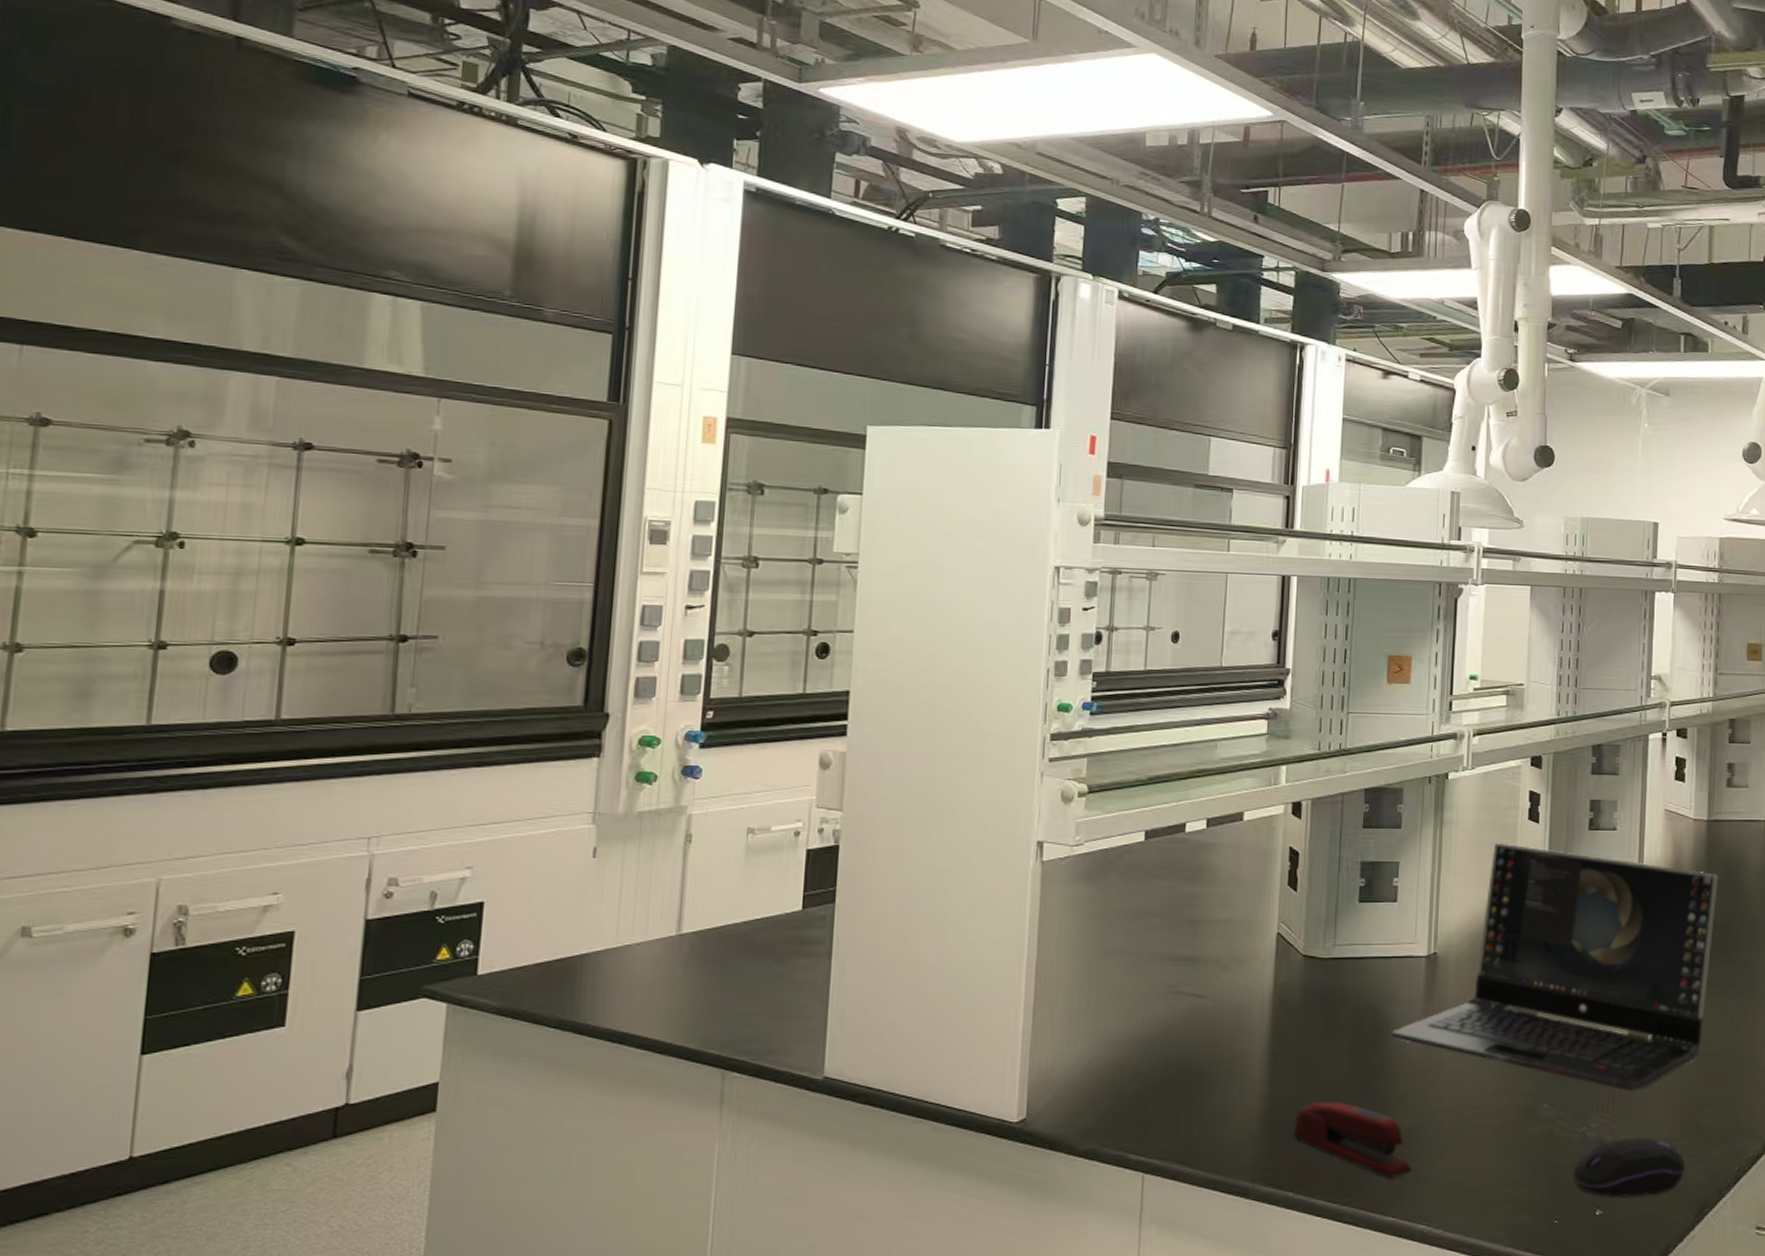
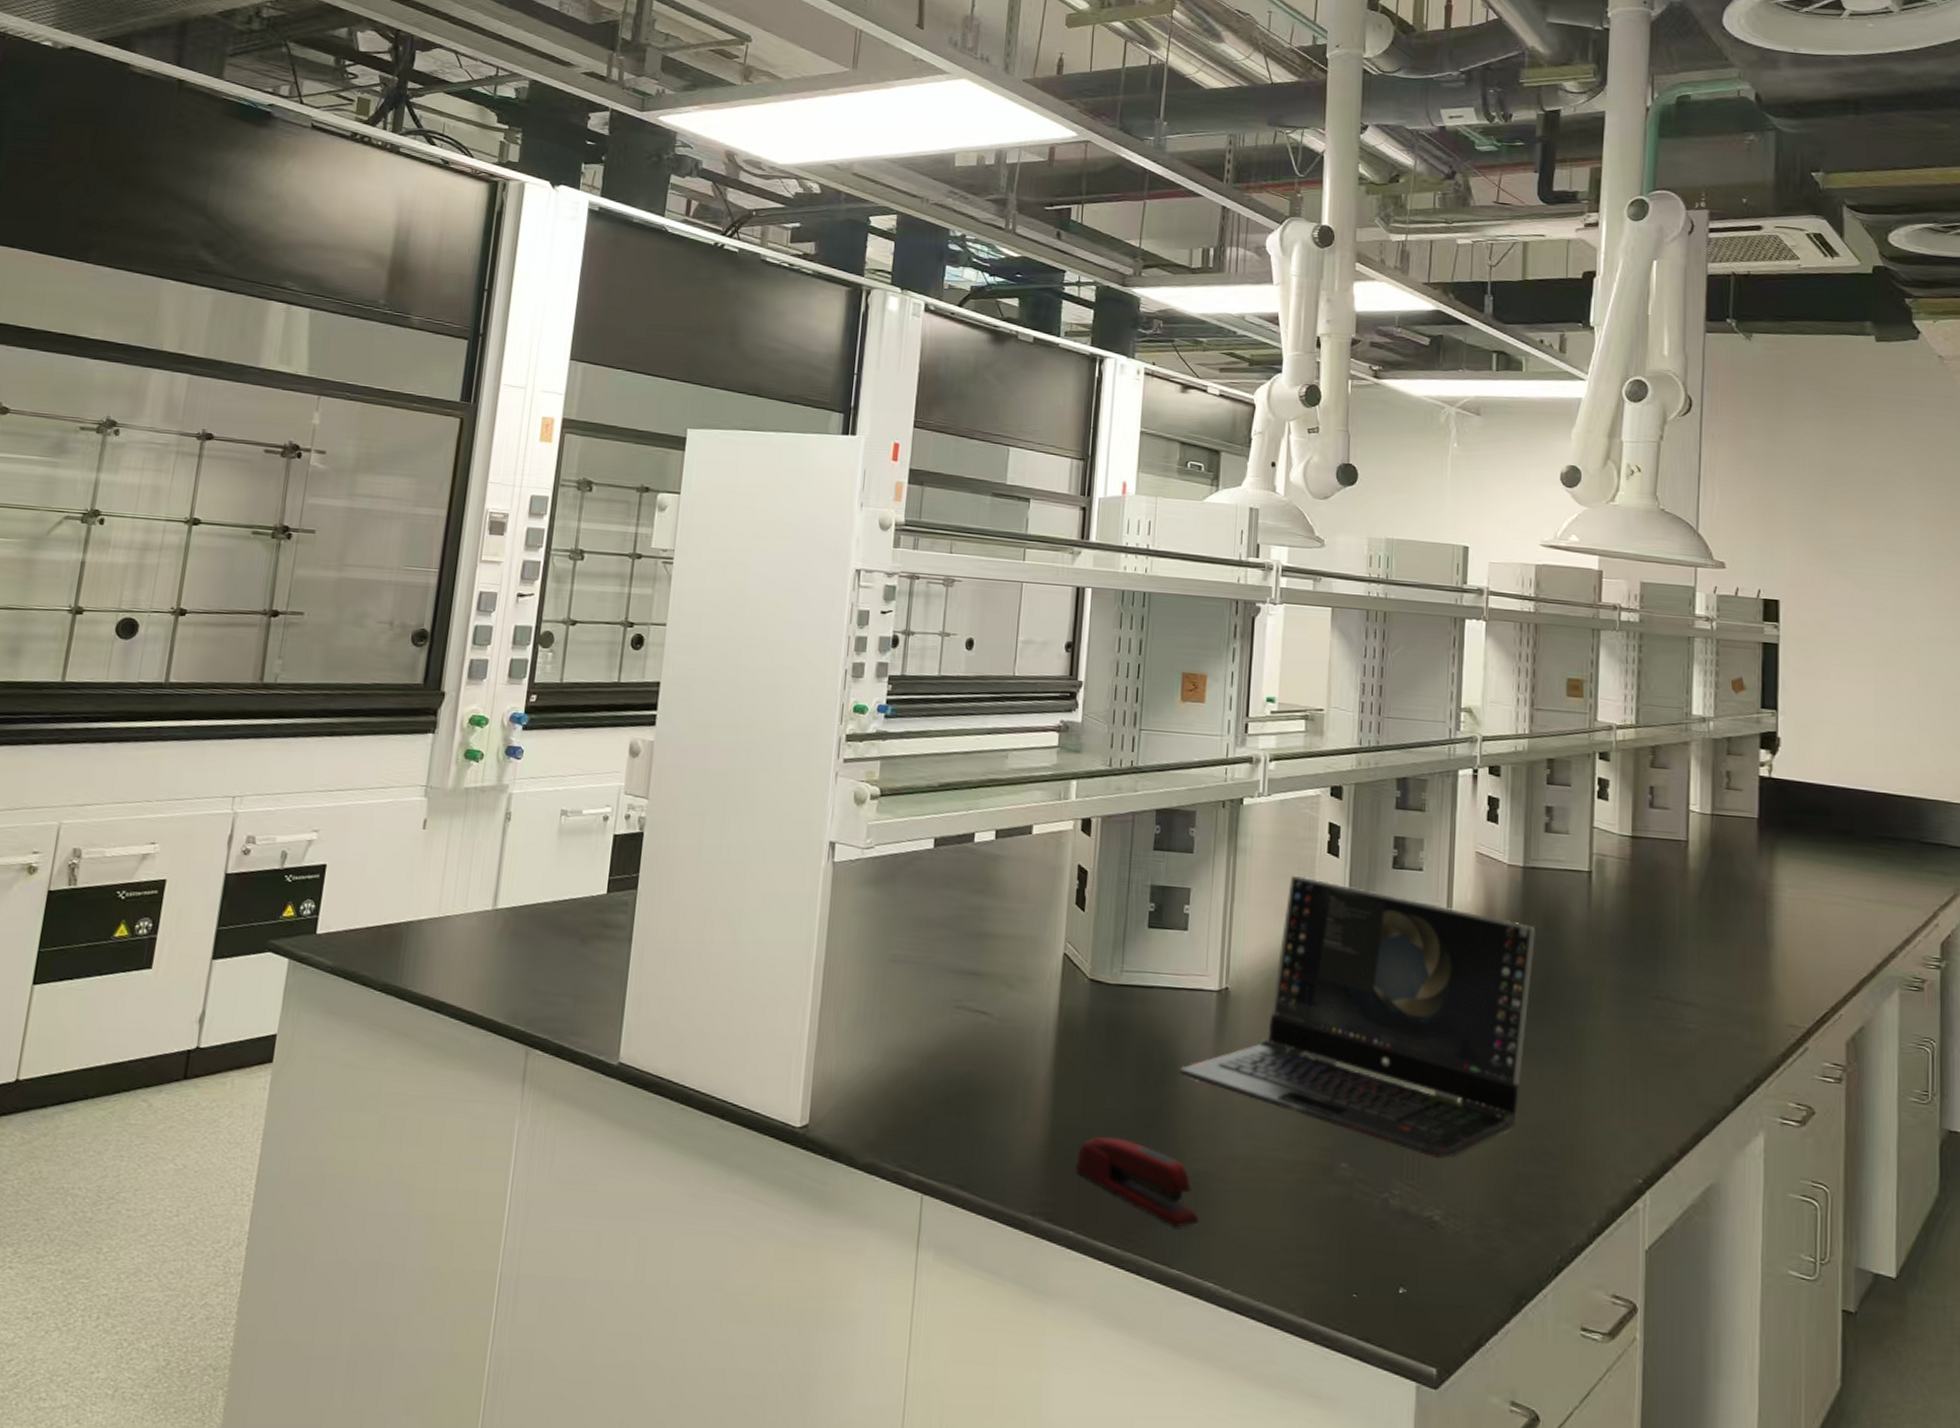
computer mouse: present [1573,1137,1685,1197] -> none [1373,1209,1499,1278]

